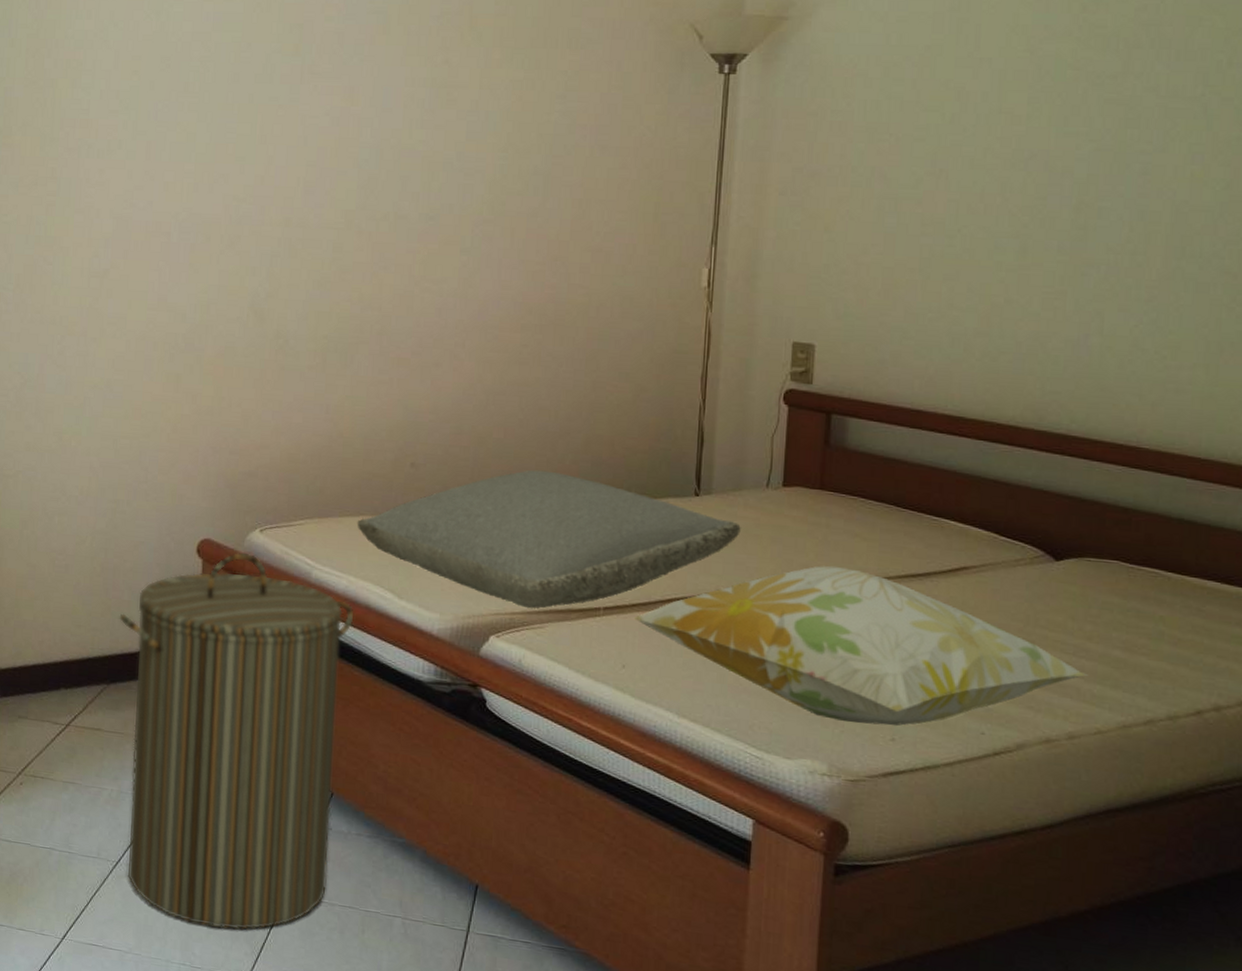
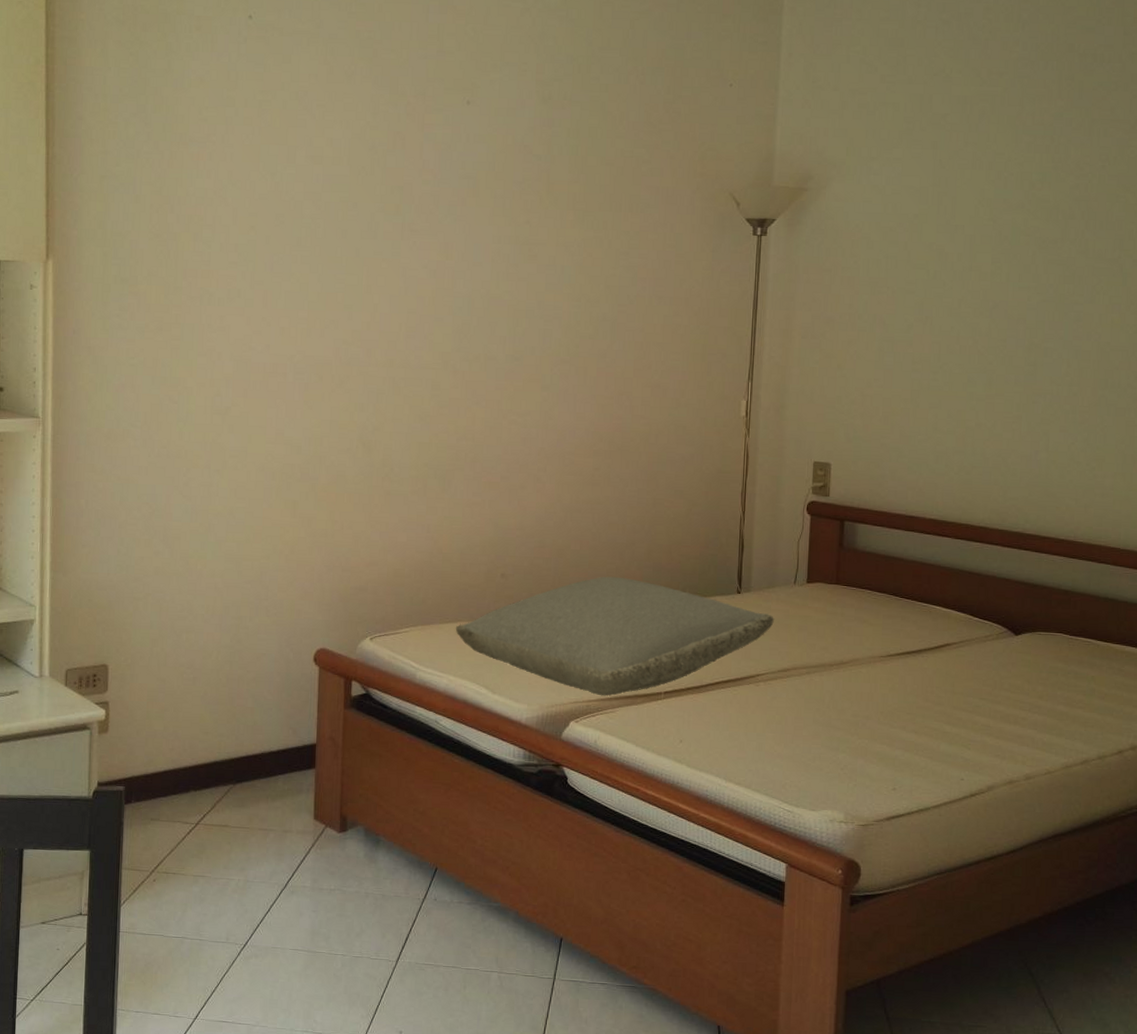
laundry hamper: present [119,552,355,930] -> none [244,659,454,996]
decorative pillow: present [635,565,1089,727] -> none [690,647,1041,778]

